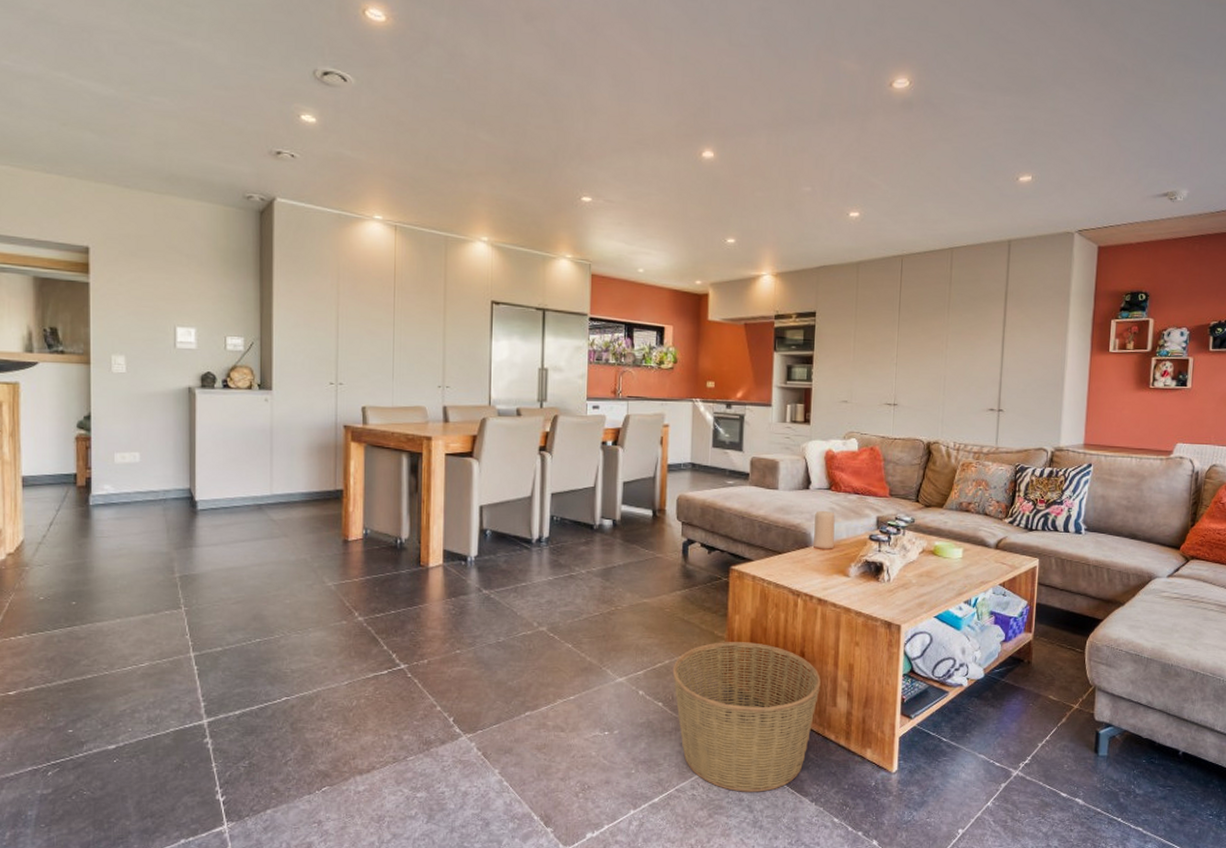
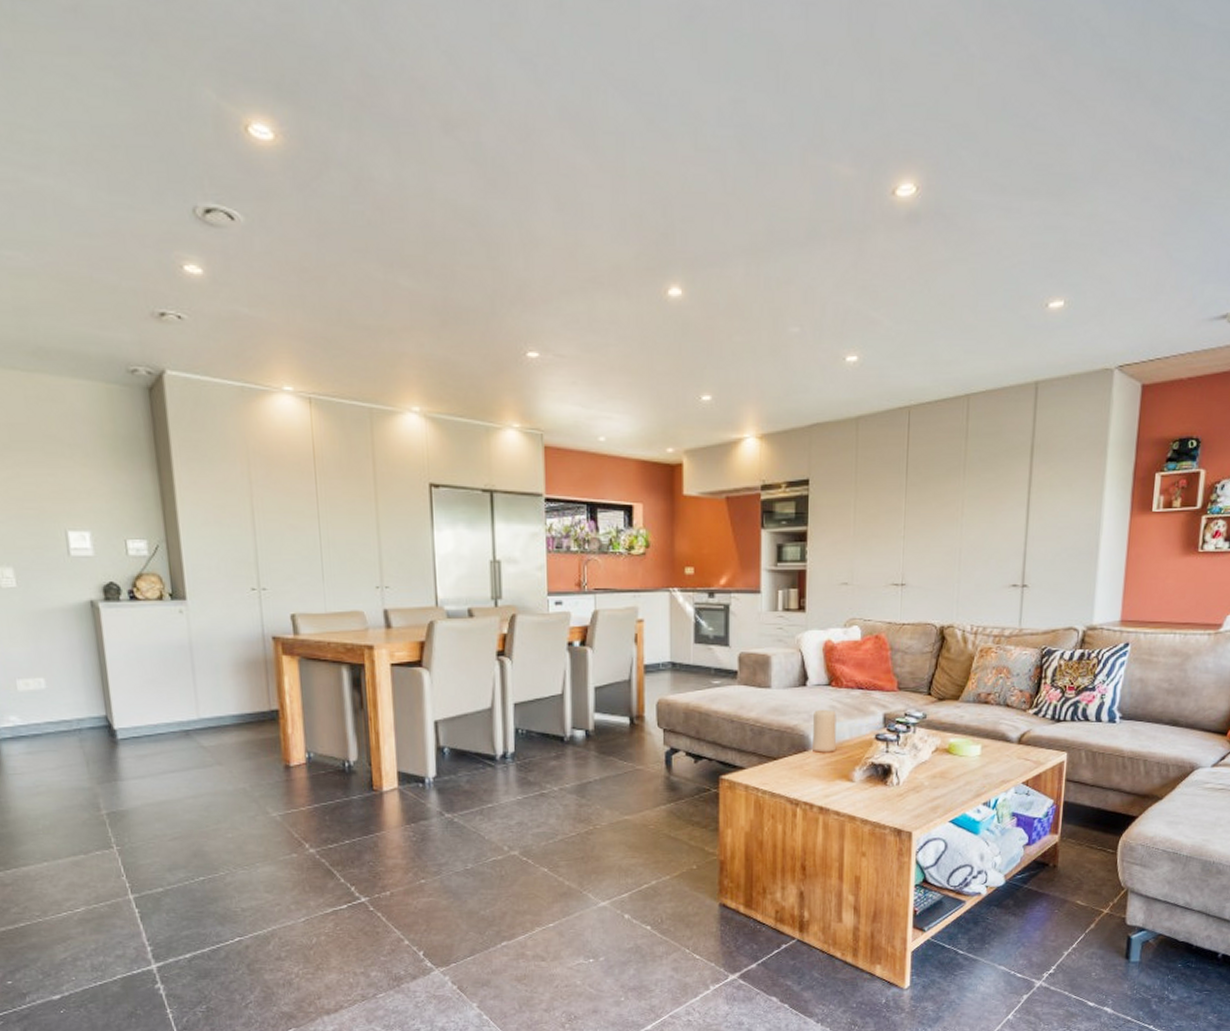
basket: present [672,642,821,792] -> none [660,857,824,1016]

